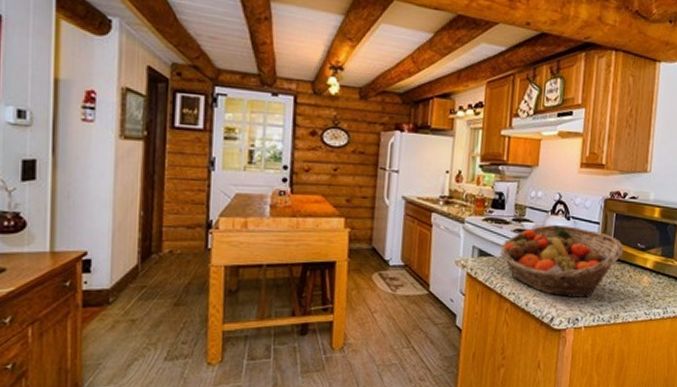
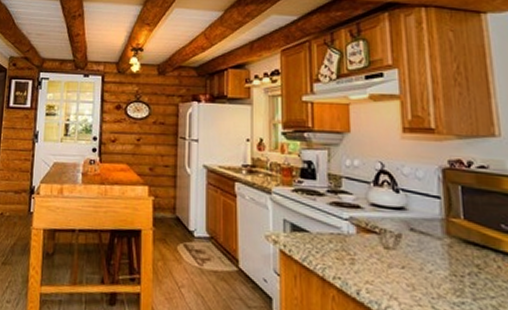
fruit basket: present [500,224,624,298] -> none [316,197,482,291]

